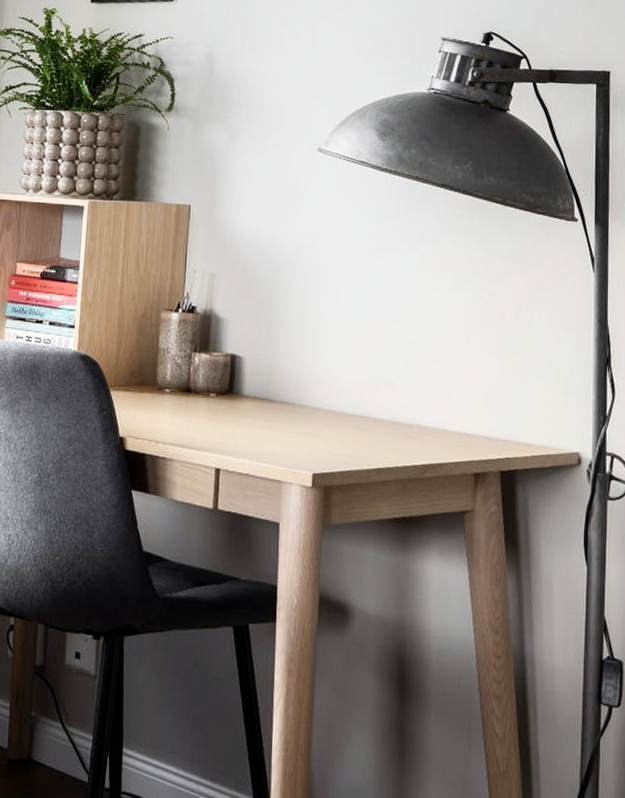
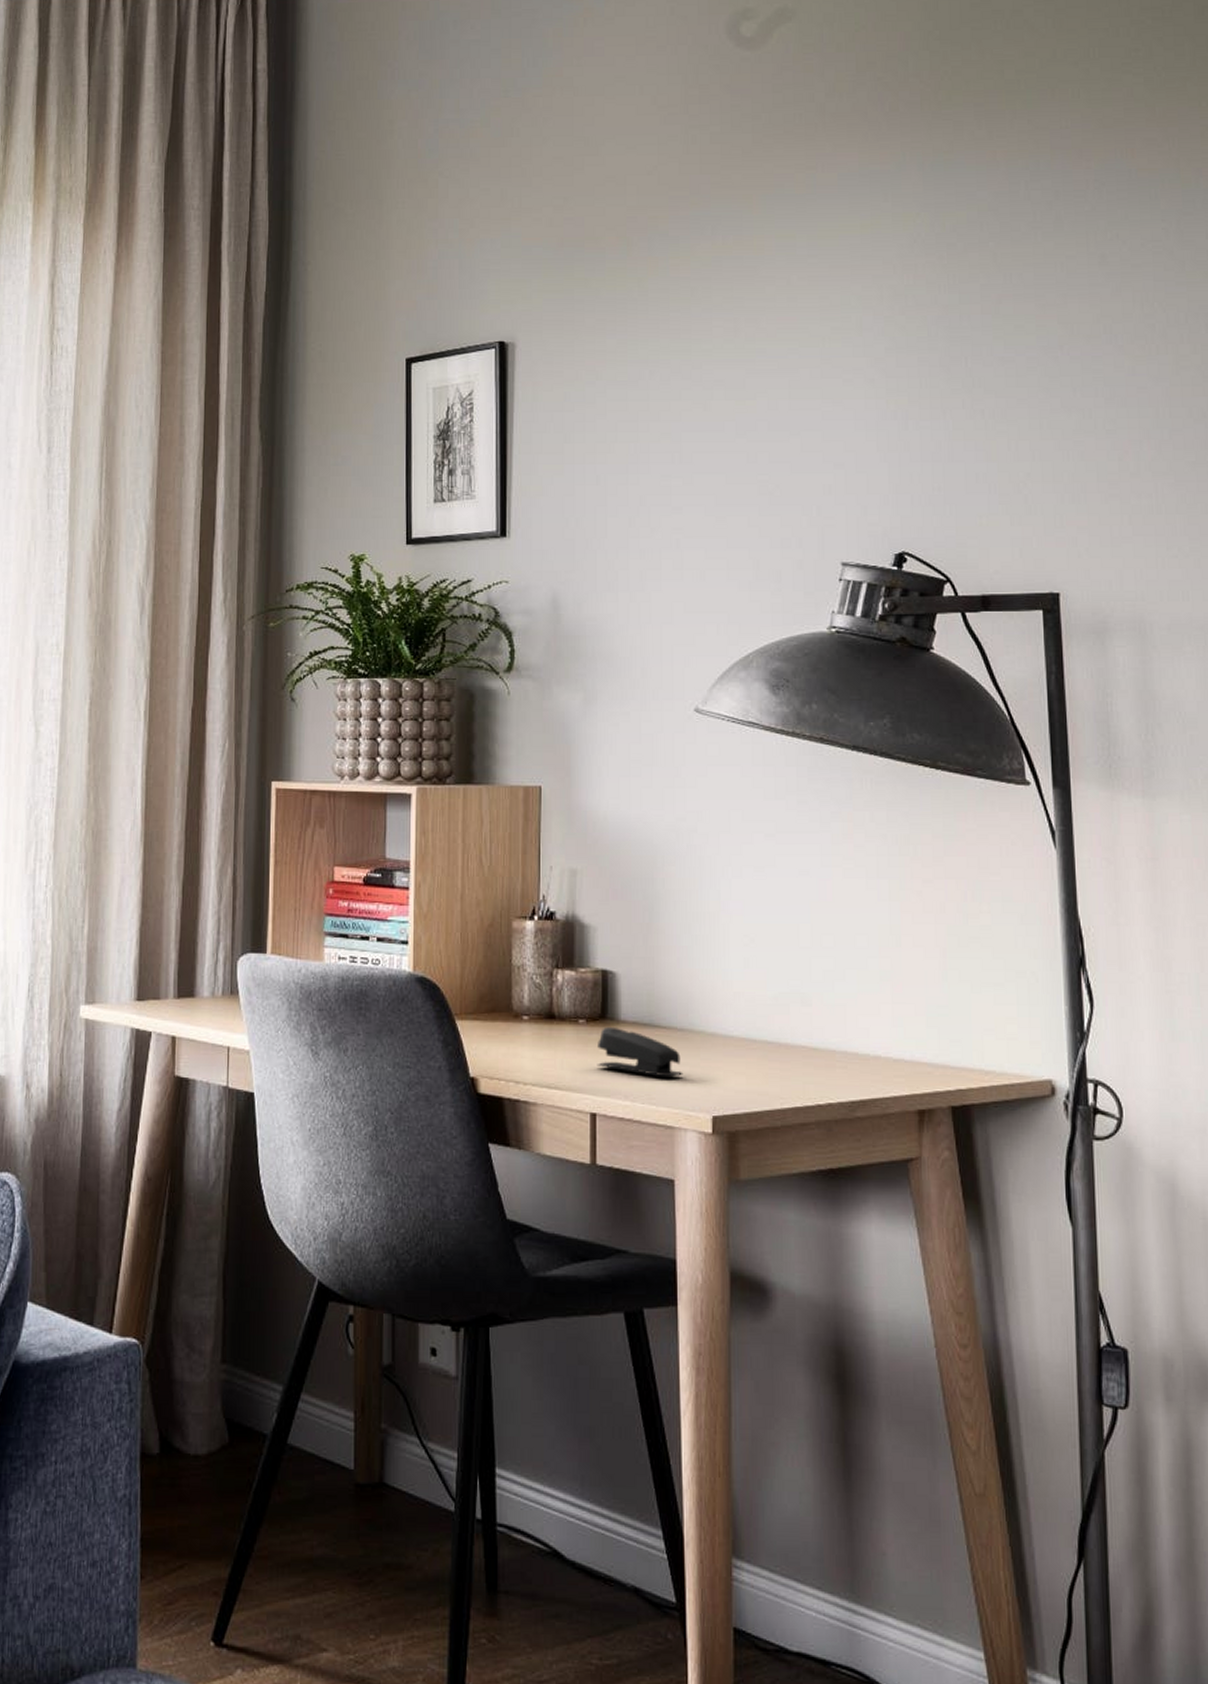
stapler: none [222,400,292,442] -> present [596,1026,684,1077]

